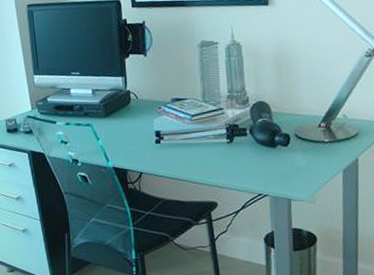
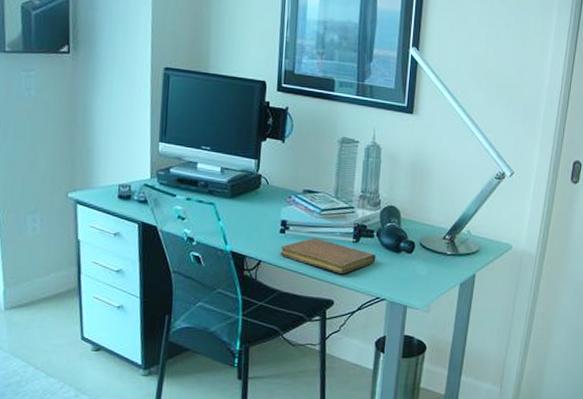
notebook: none [158,143,253,175] -> present [280,238,376,274]

